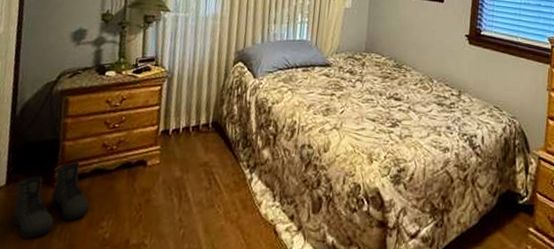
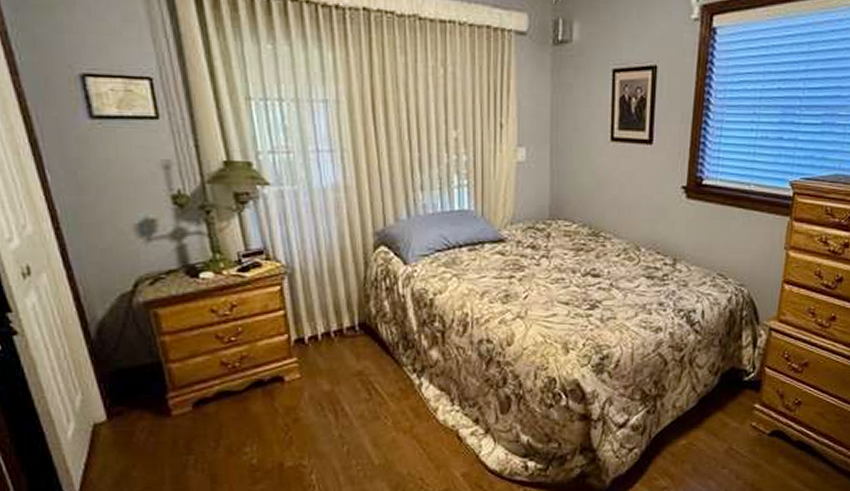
boot: present [12,162,89,239] -> none [121,387,223,474]

